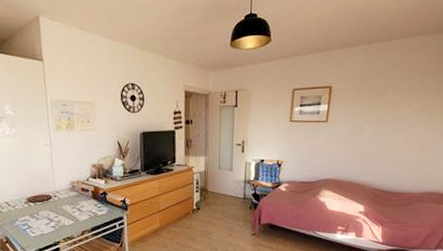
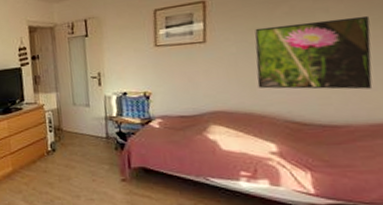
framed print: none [358,112,434,167] -> present [255,15,373,90]

